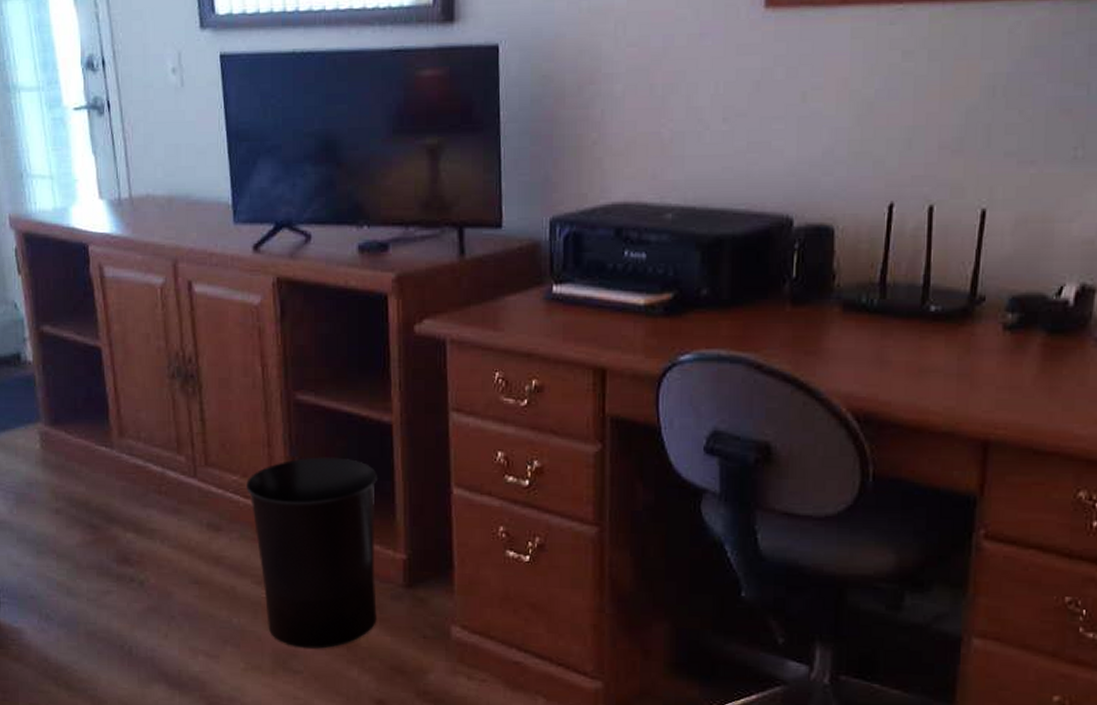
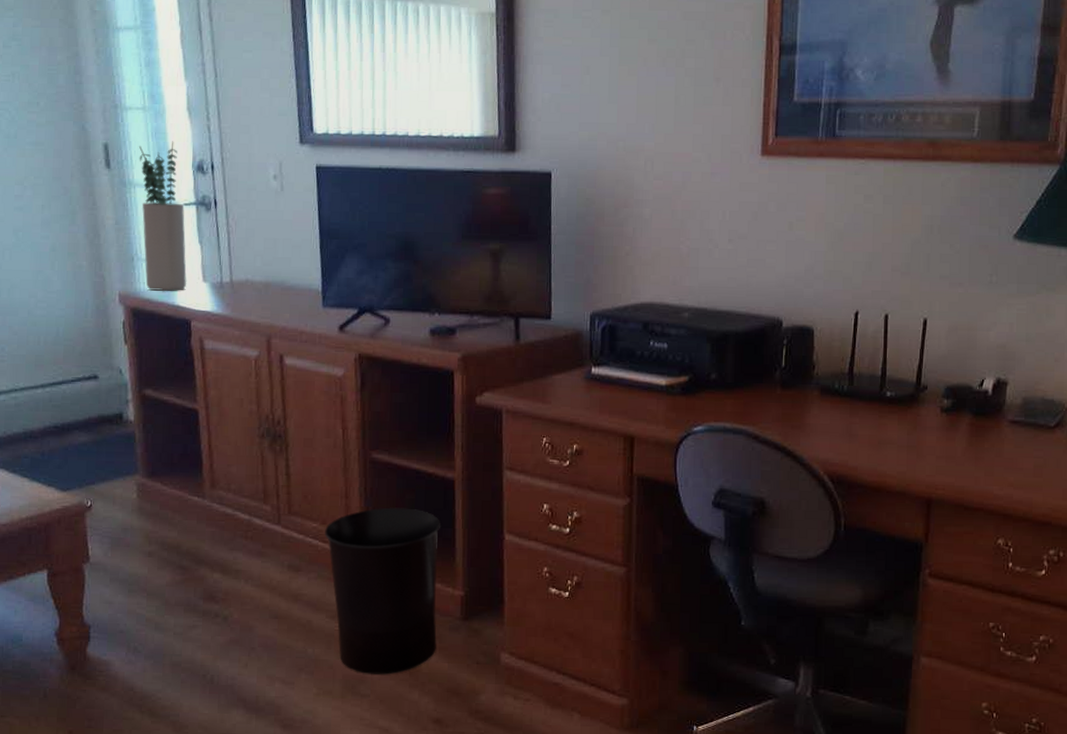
vase: none [22,34,81,211] -> present [139,141,187,291]

